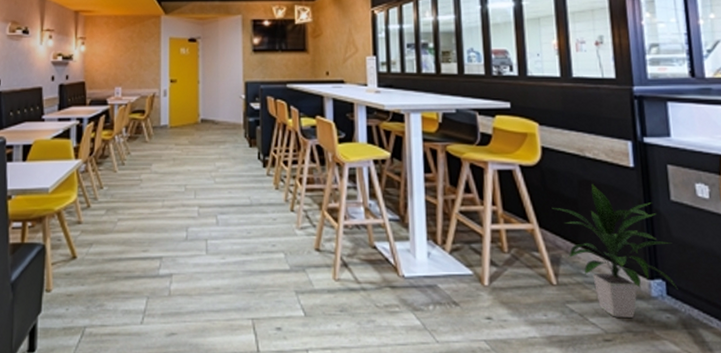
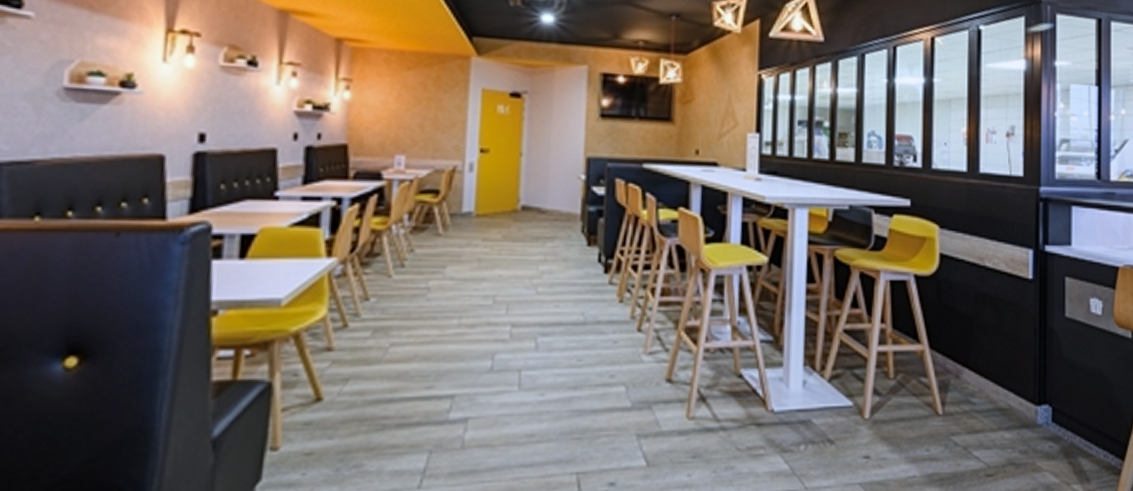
indoor plant: present [553,183,678,318] -> none [946,297,1063,449]

